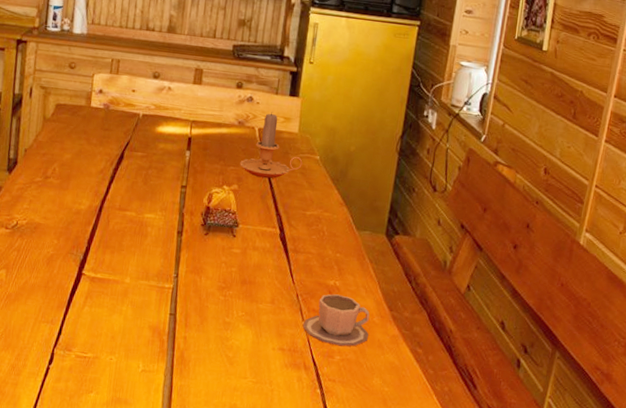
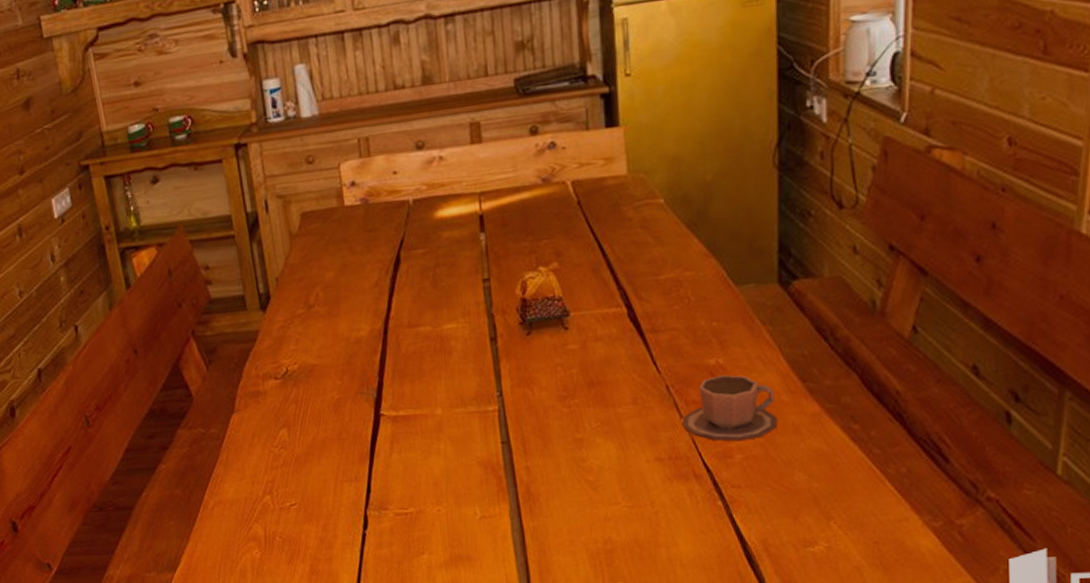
candle: present [240,112,303,179] -> none [555,155,642,246]

